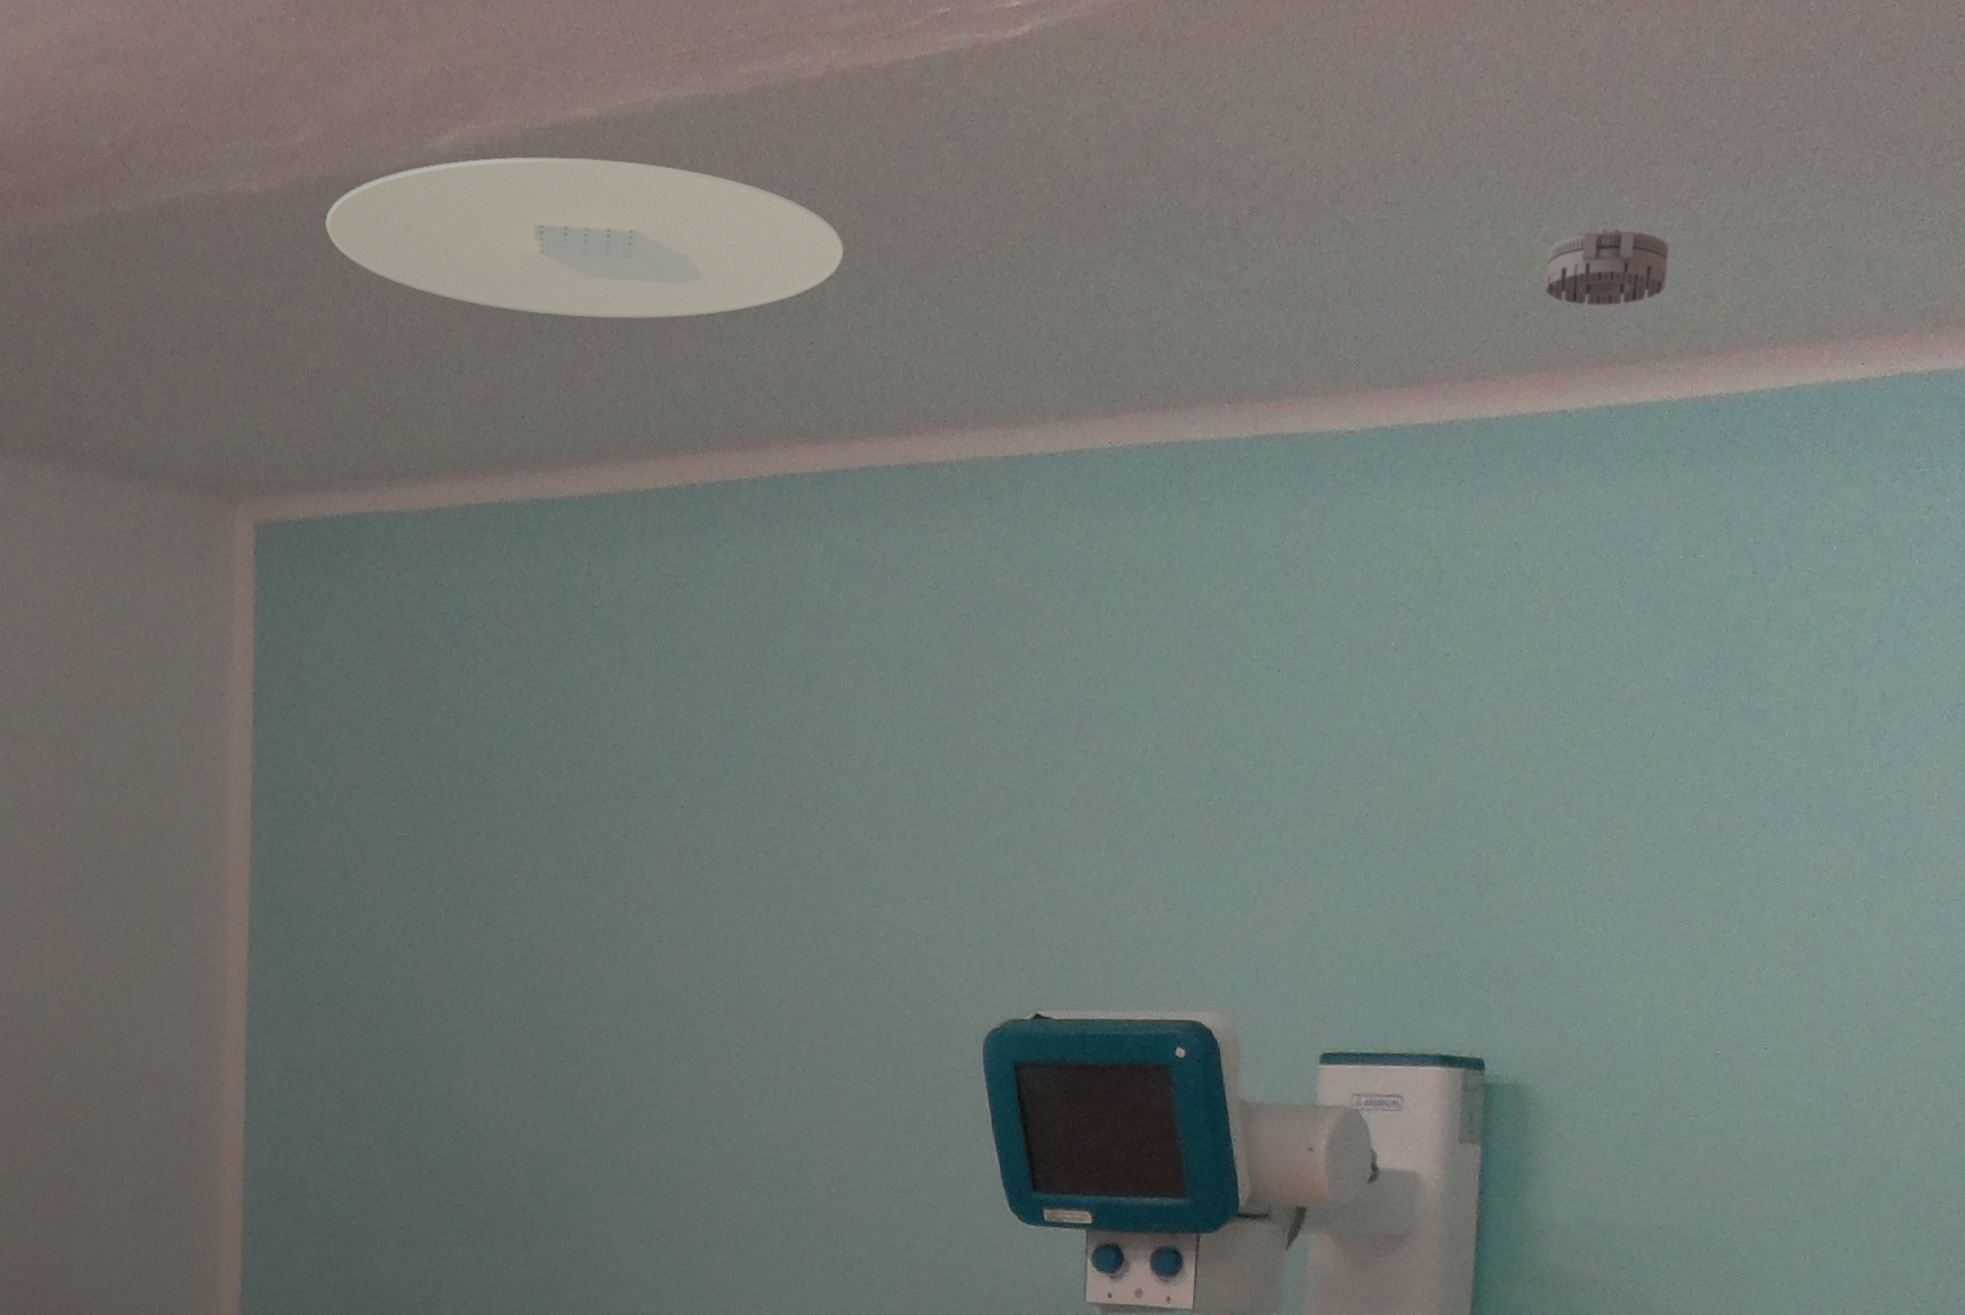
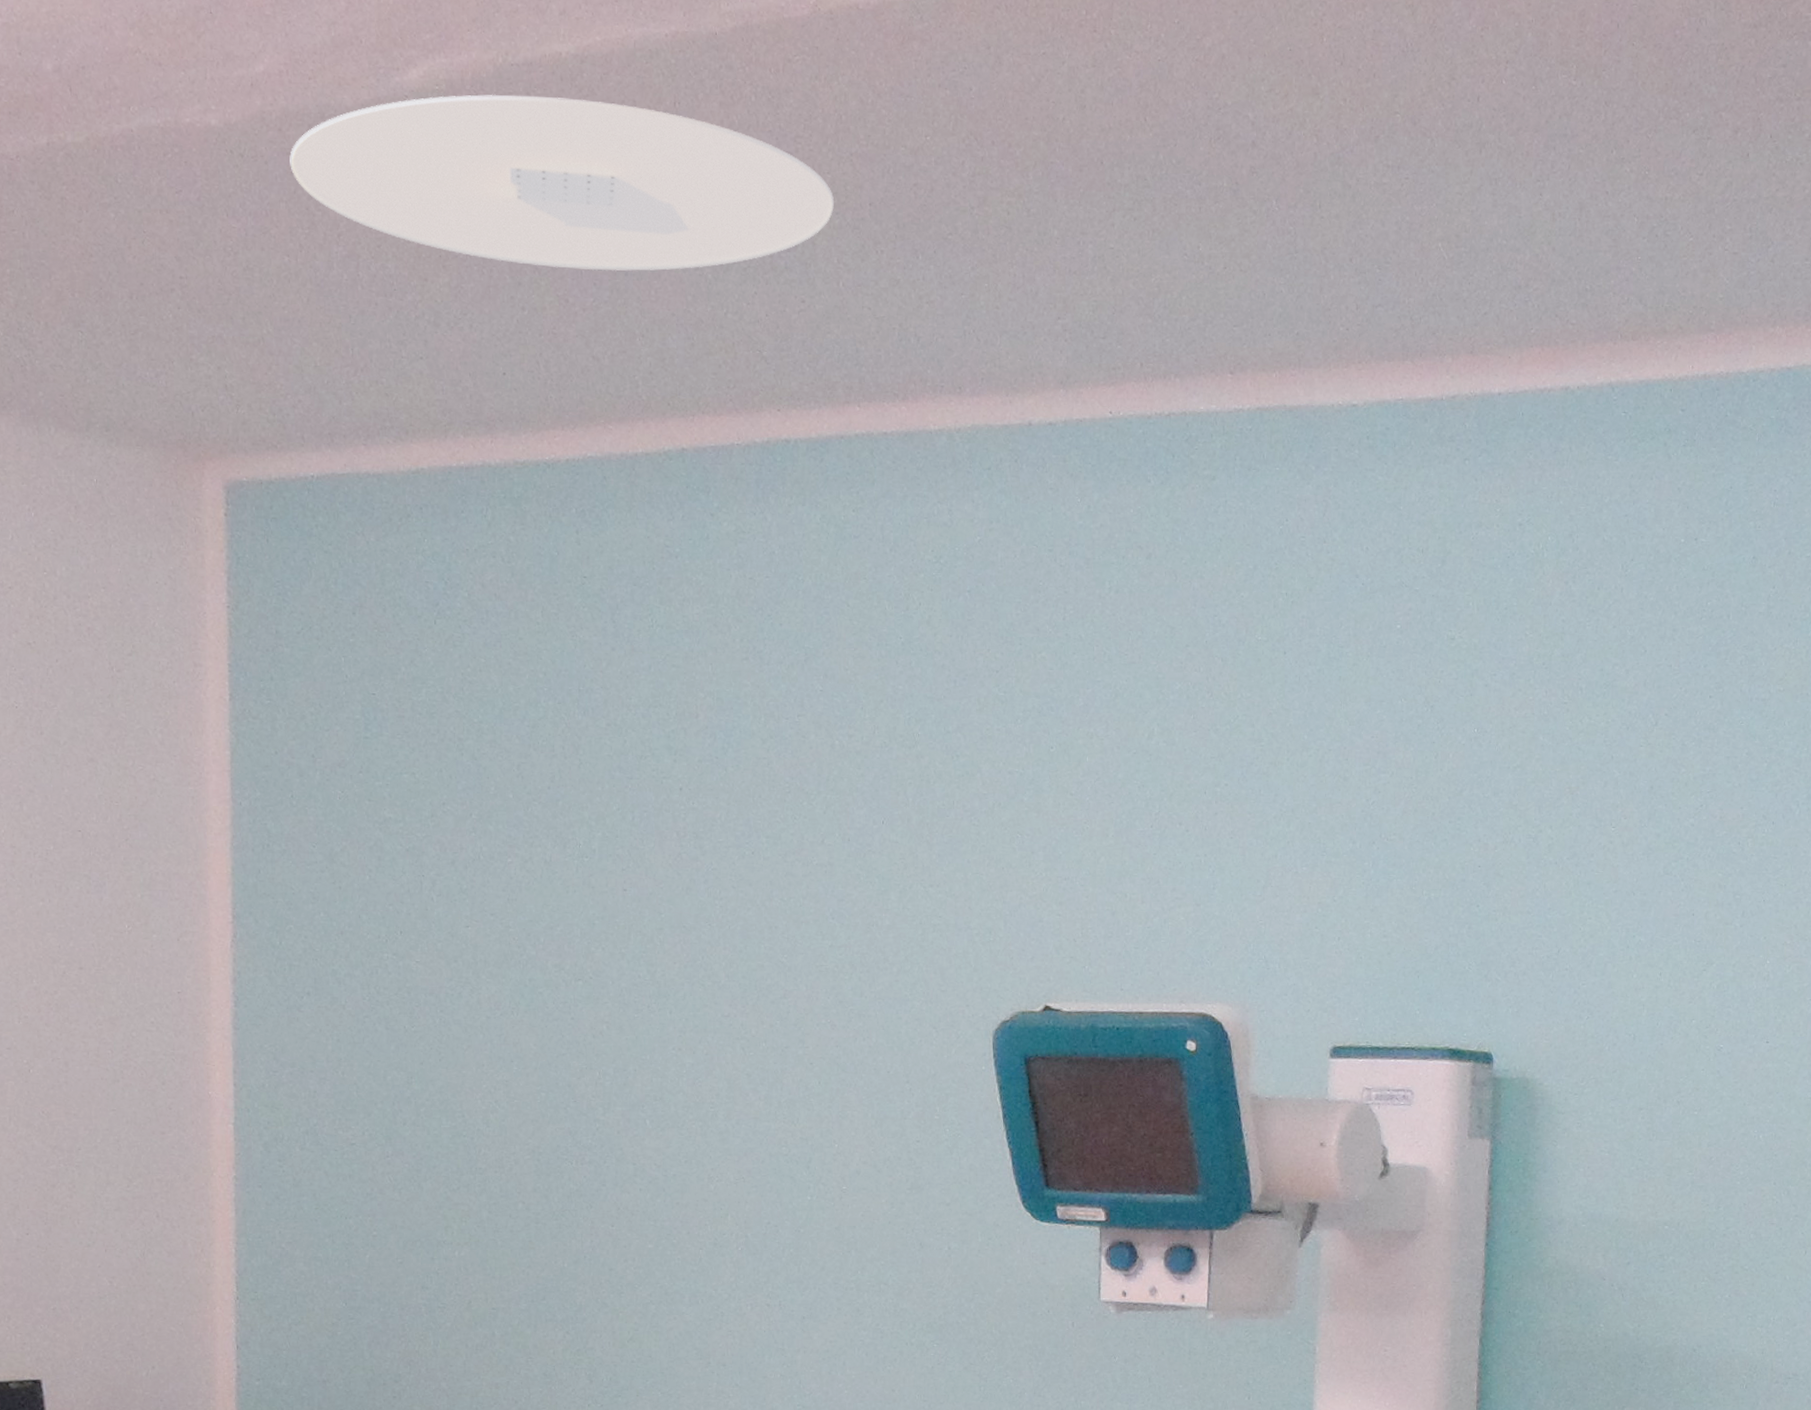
smoke detector: present [1545,229,1668,305] -> none [1547,199,1669,279]

